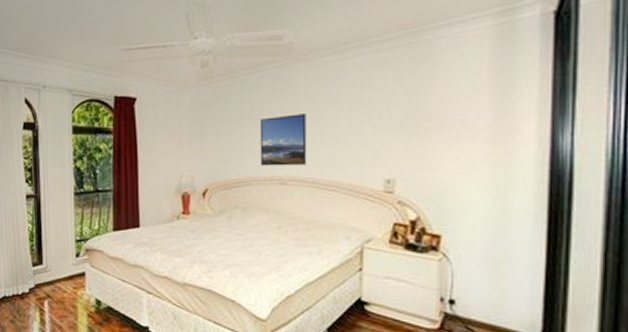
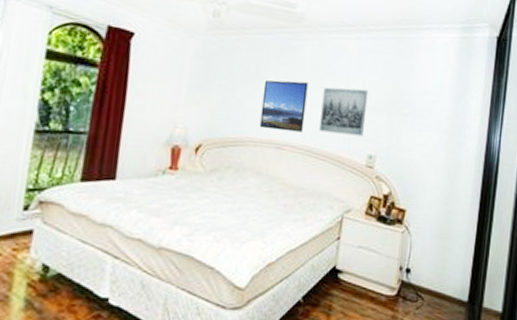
wall art: none [324,109,378,162] -> present [319,87,369,136]

